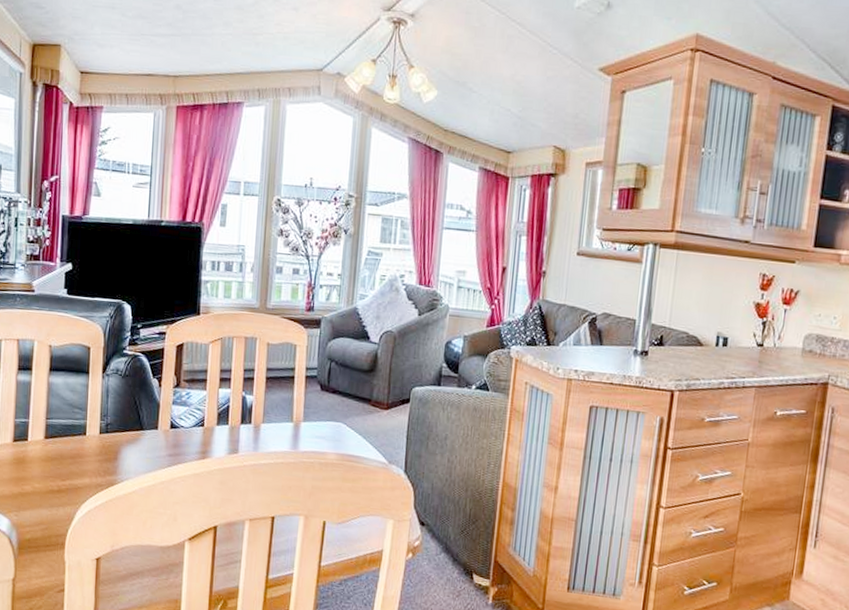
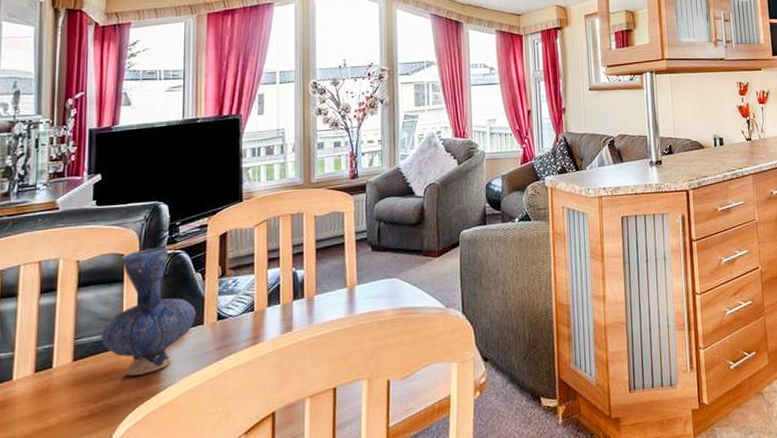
vase: none [68,346,151,465] -> present [100,246,196,376]

